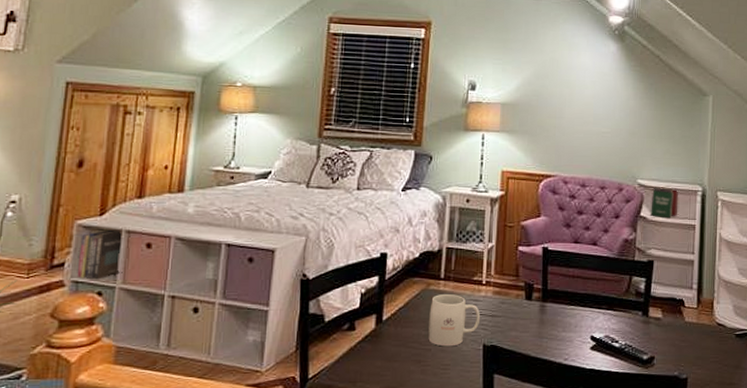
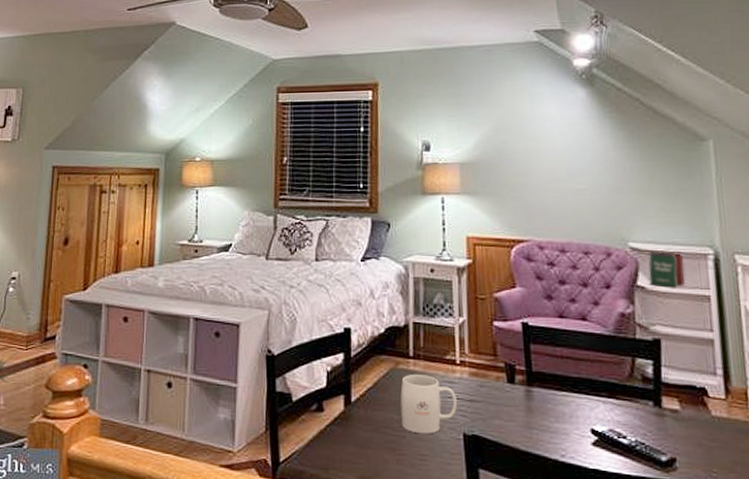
books: present [77,228,123,280] -> none [66,302,104,353]

